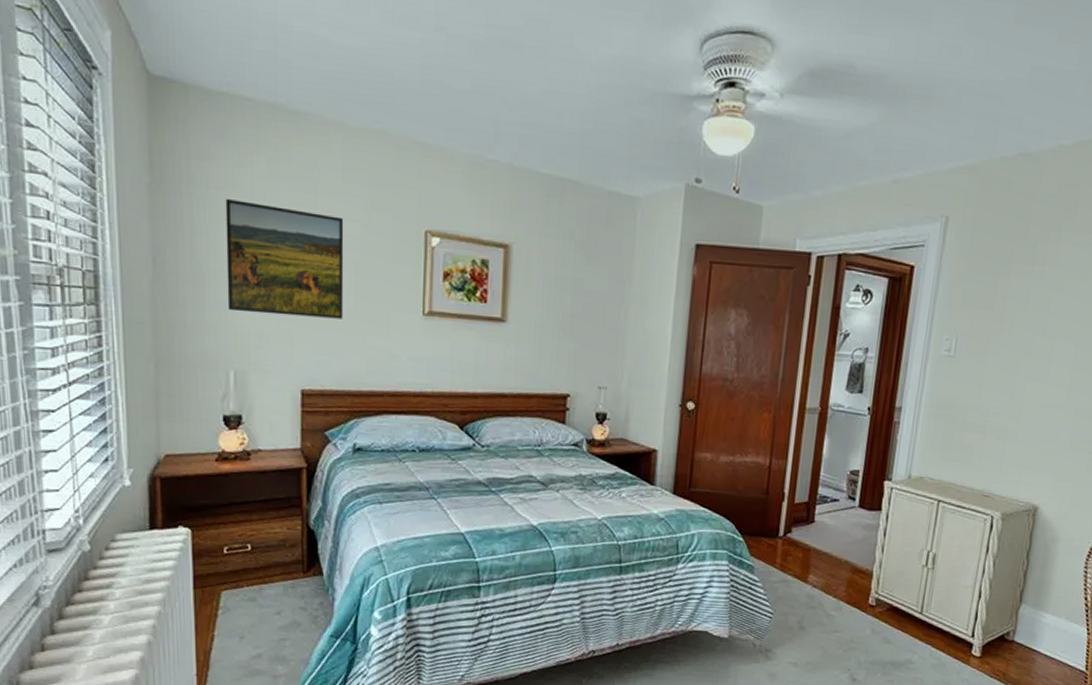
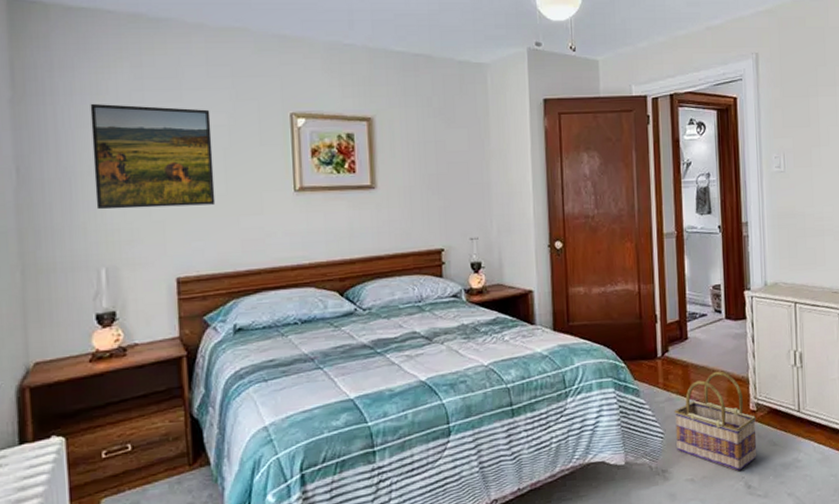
basket: none [784,560,875,663] -> present [674,371,757,472]

